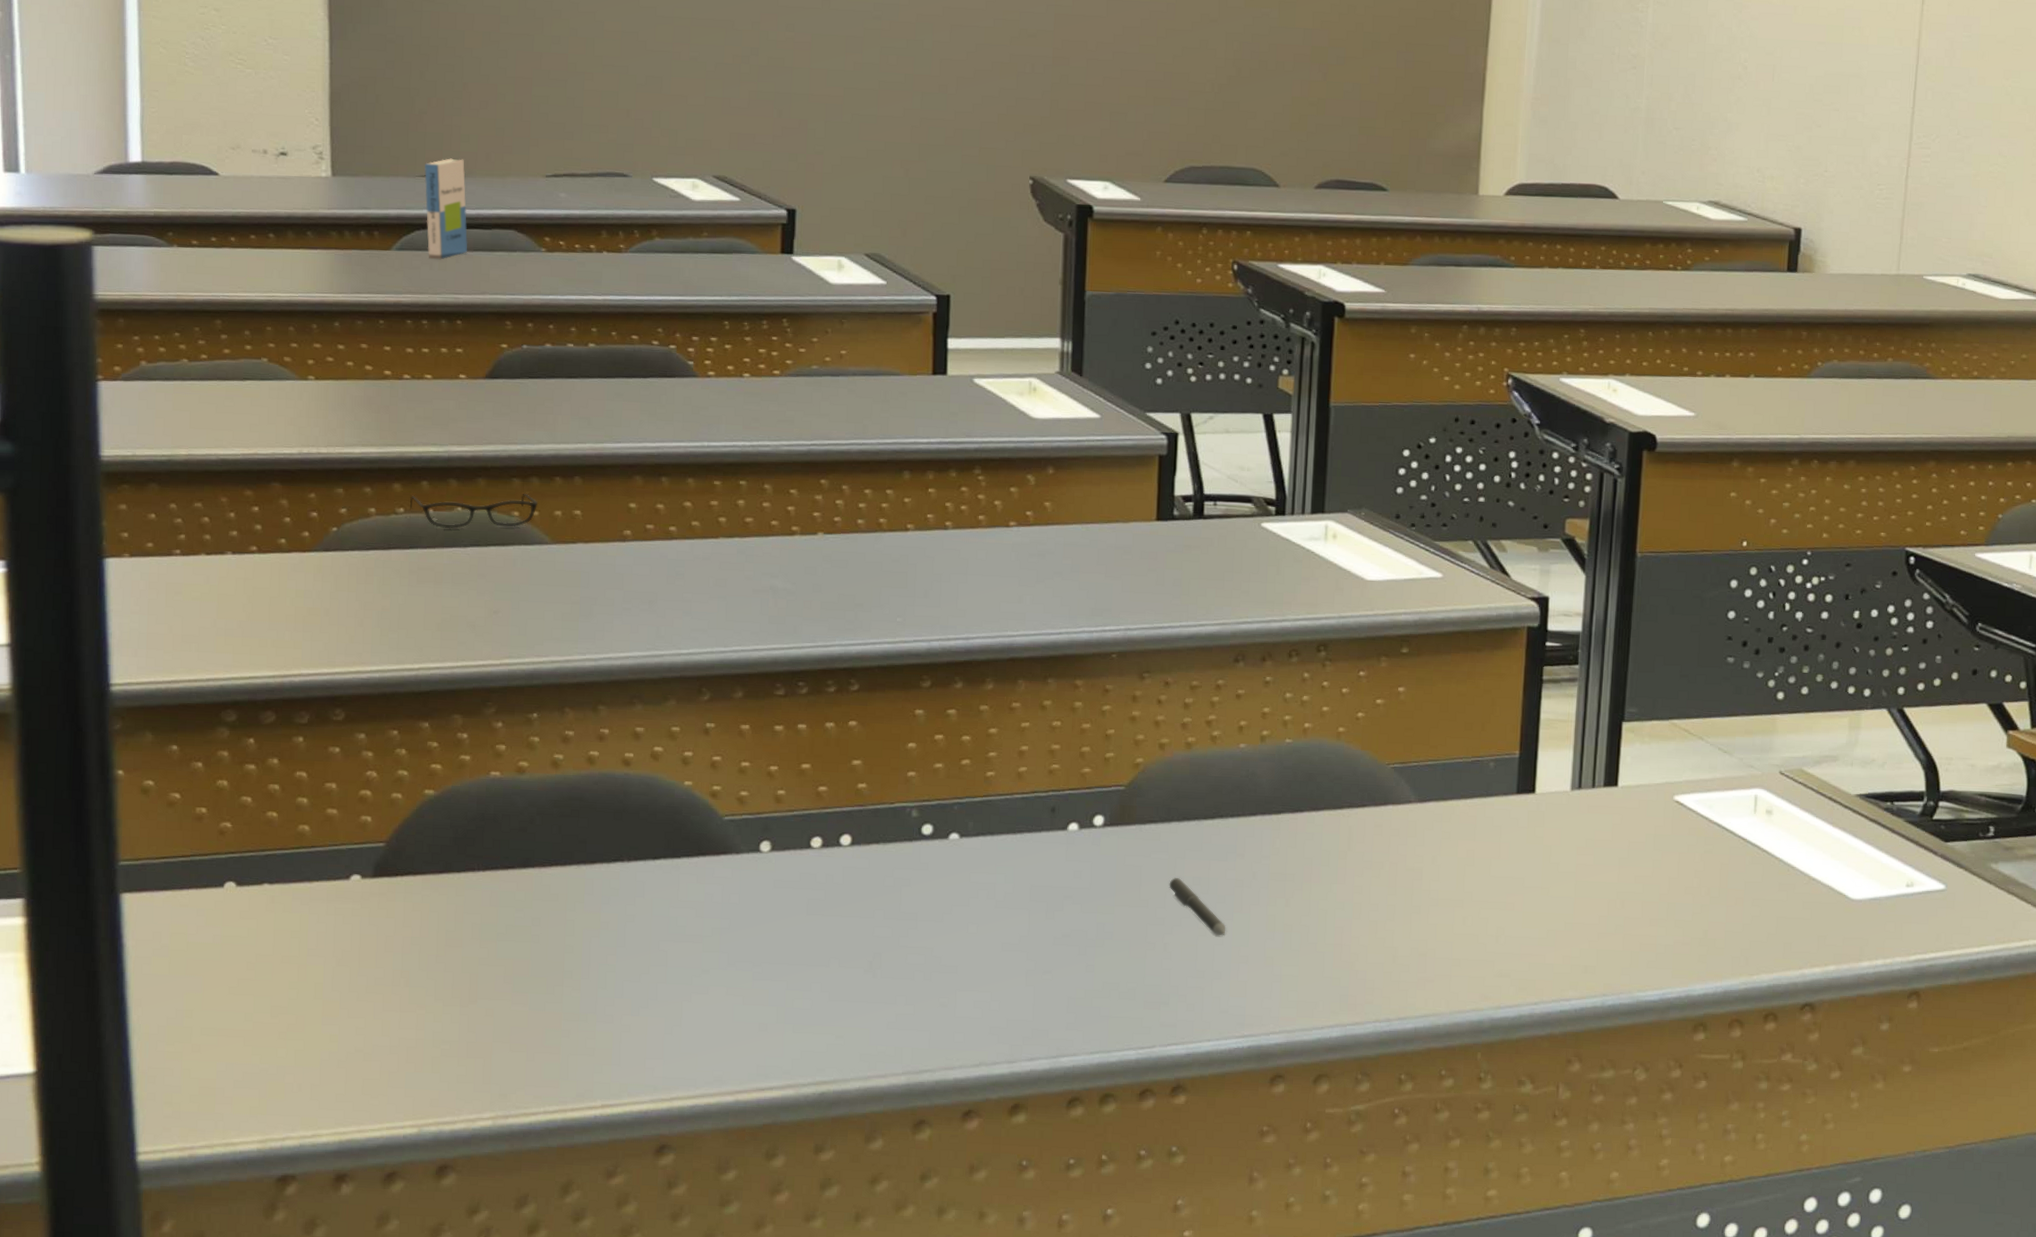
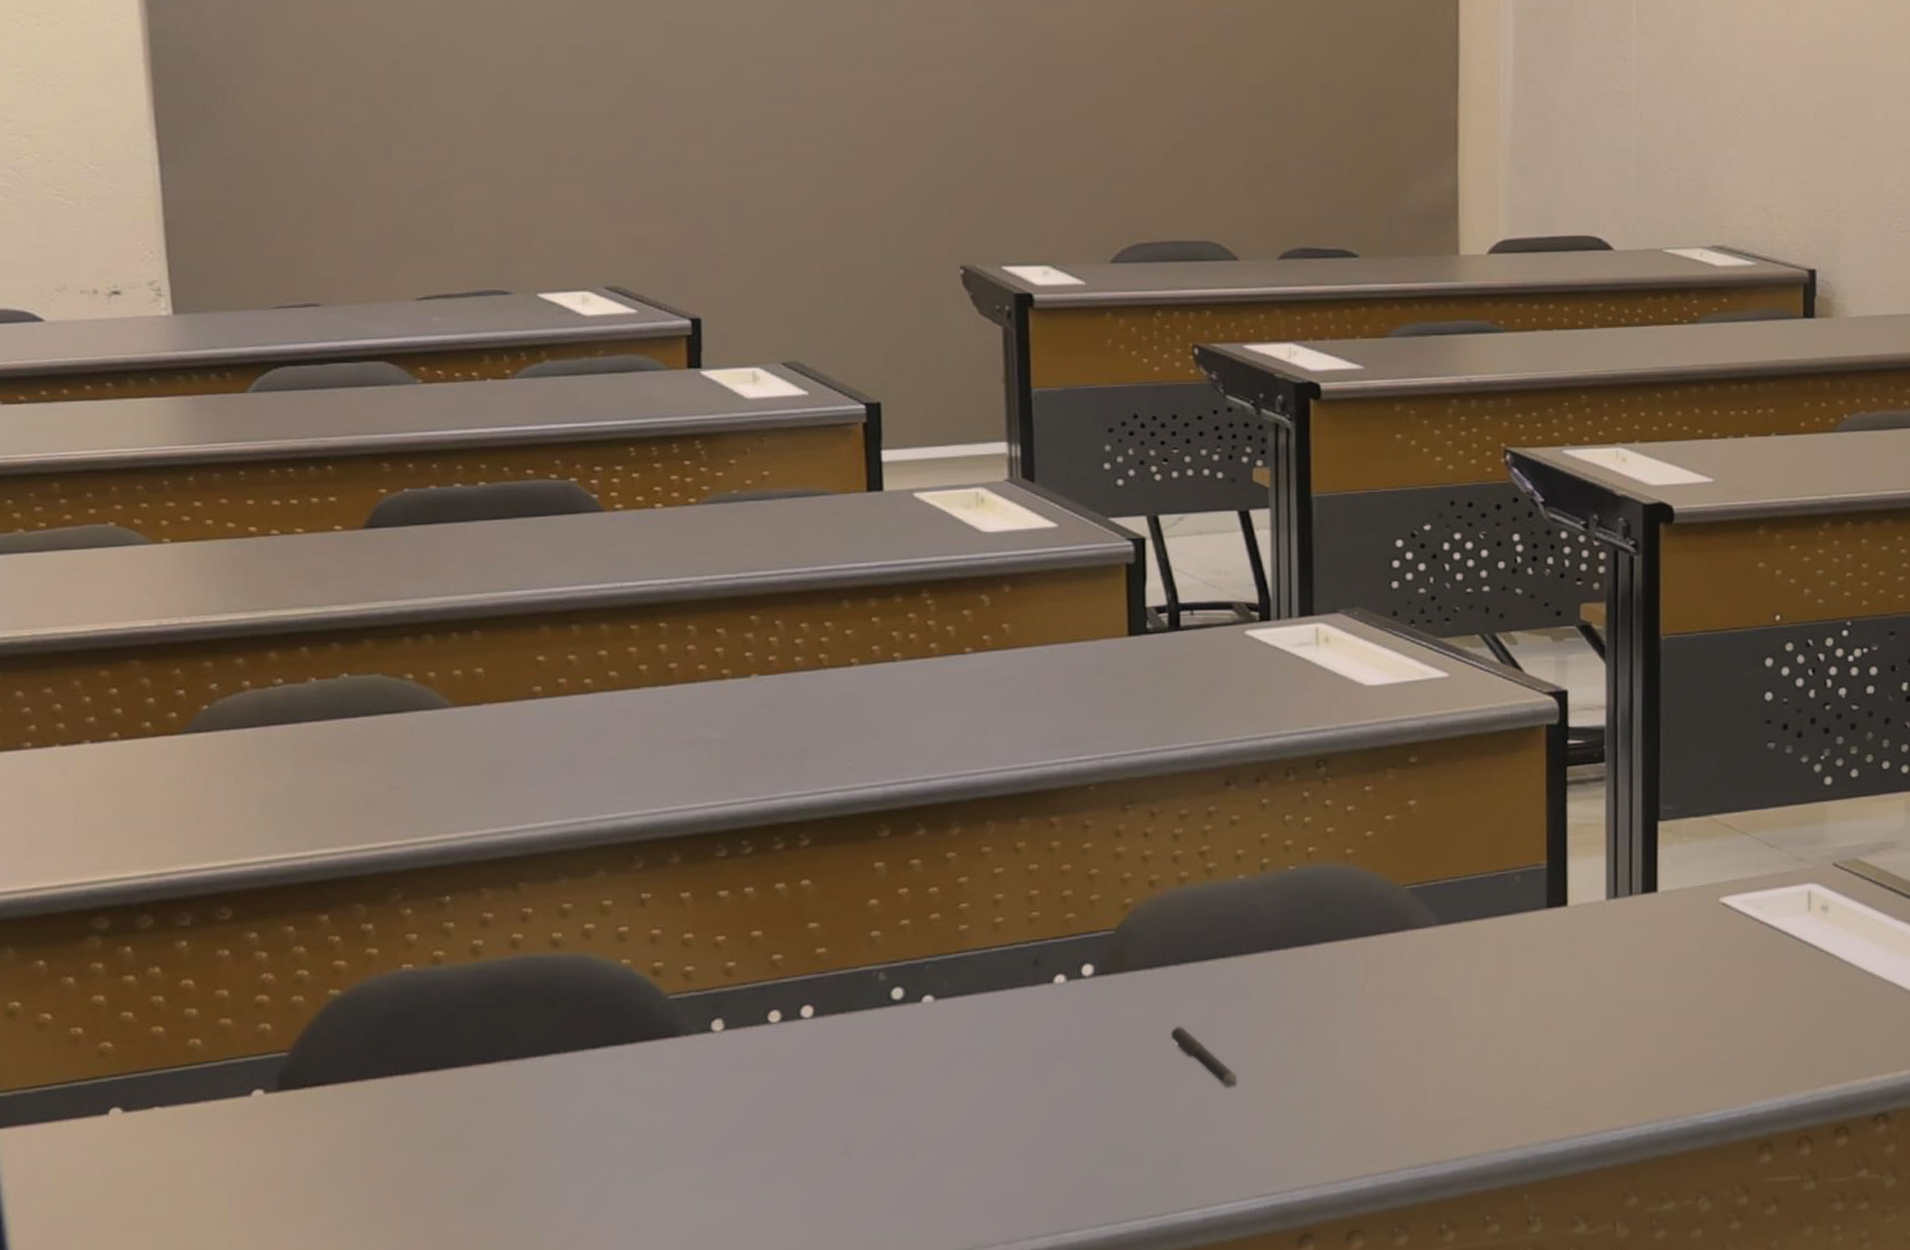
eyeglasses: present [410,493,539,529] -> none [289,652,435,699]
book: present [424,158,468,260] -> none [278,286,334,400]

